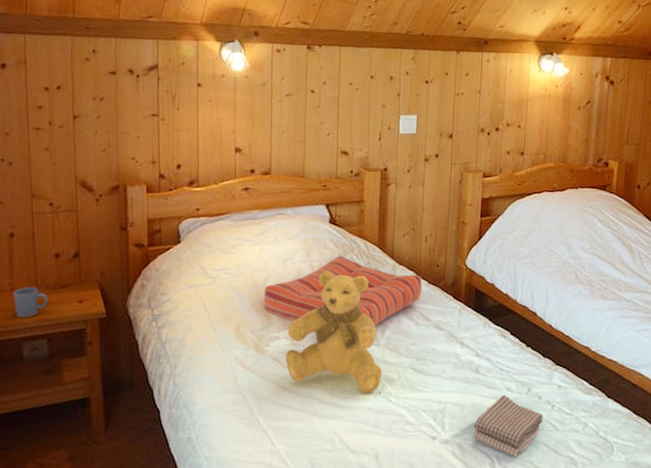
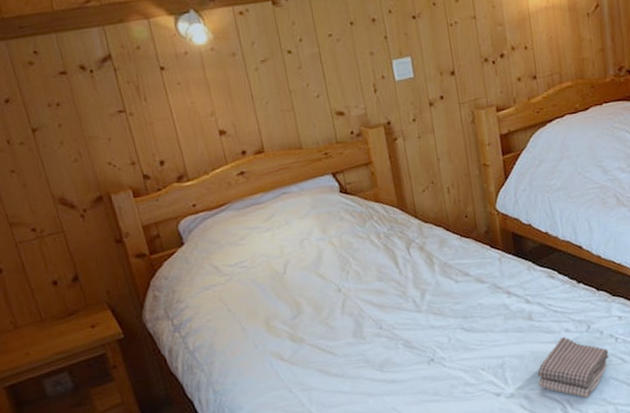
mug: present [13,286,48,318] -> none [18,320,59,355]
seat cushion: present [263,255,423,326] -> none [286,224,456,303]
teddy bear: present [285,271,382,394] -> none [320,242,431,366]

